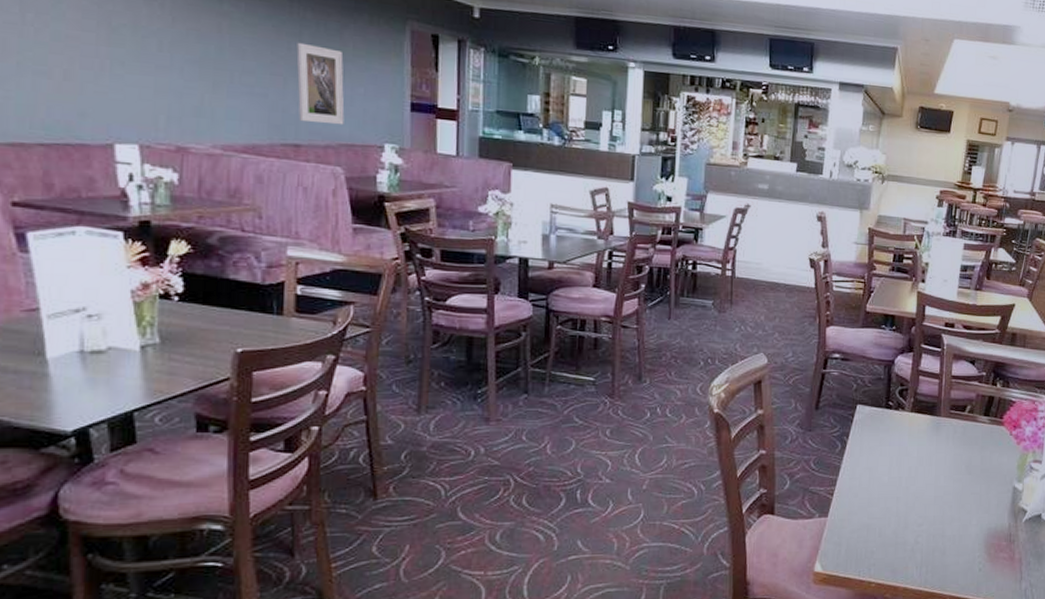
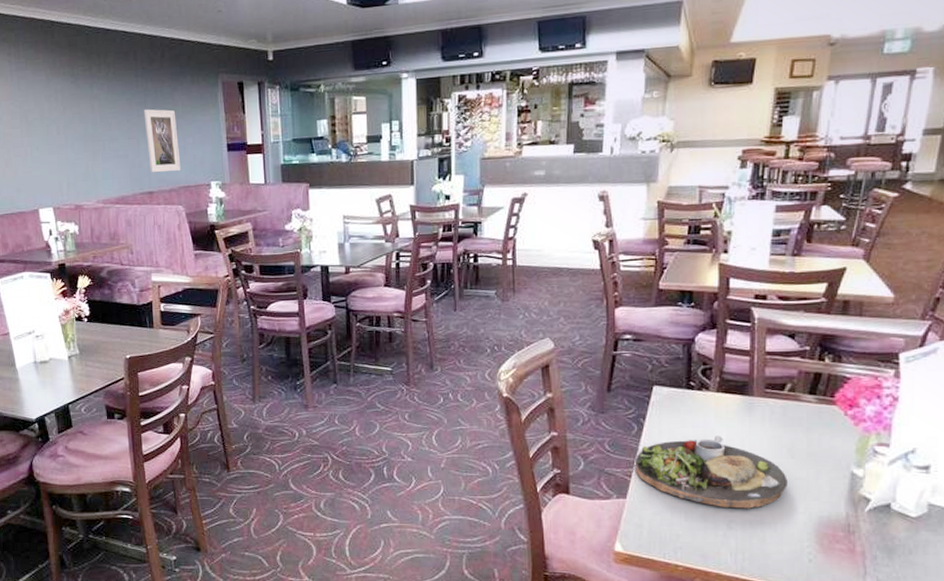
dinner plate: none [838,454,965,524] -> present [636,436,788,509]

